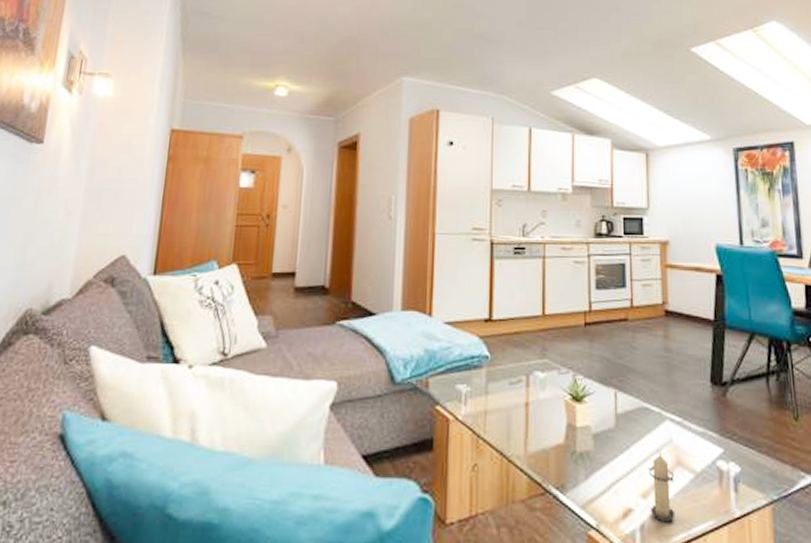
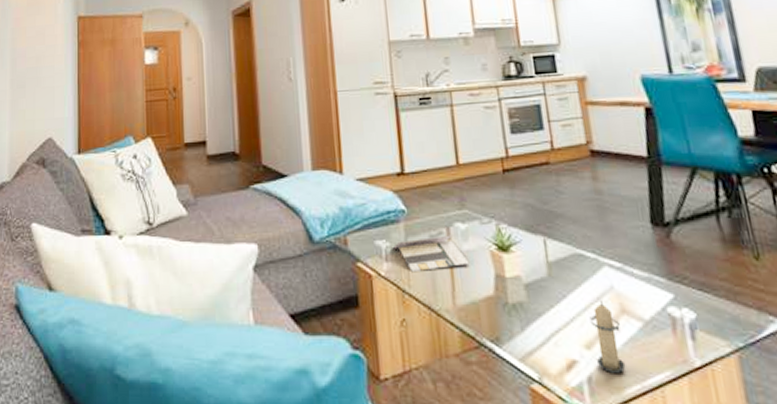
brochure: none [472,383,546,418] -> present [392,235,471,273]

